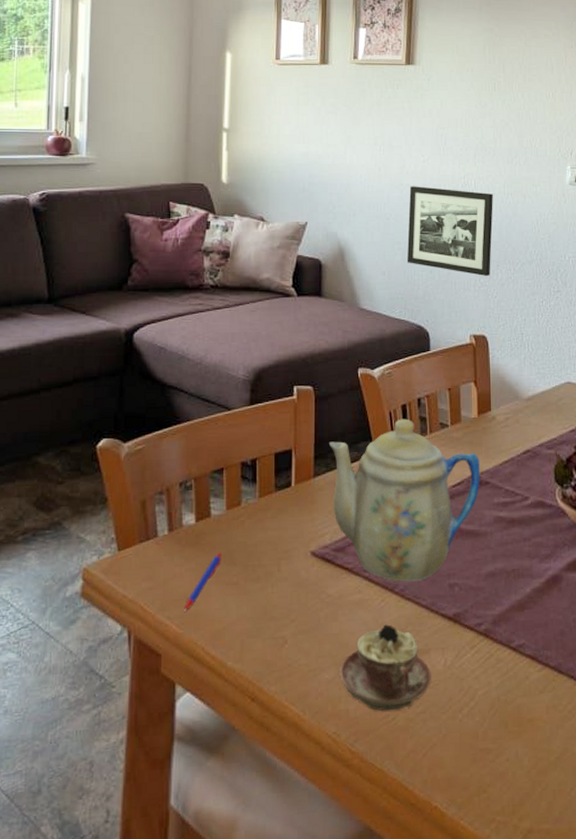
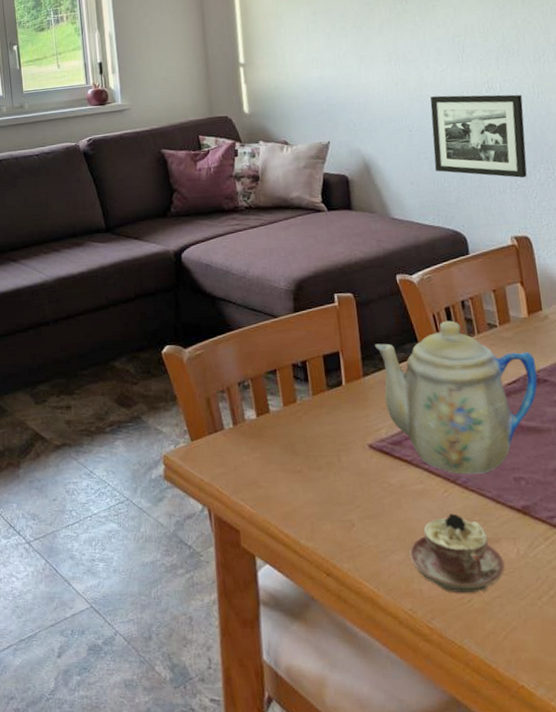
pen: present [184,552,222,613] -> none [255,443,285,496]

